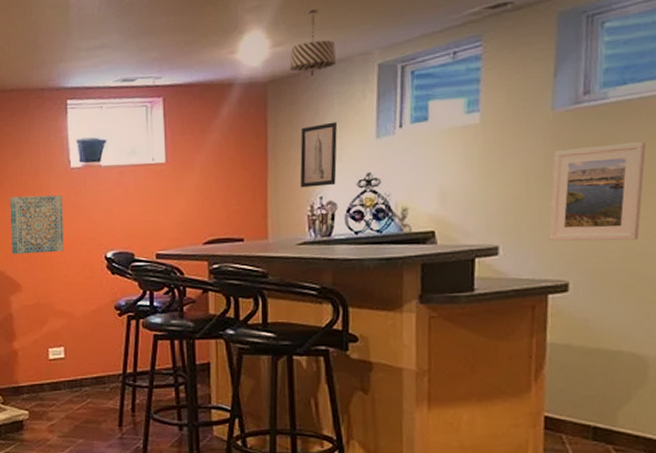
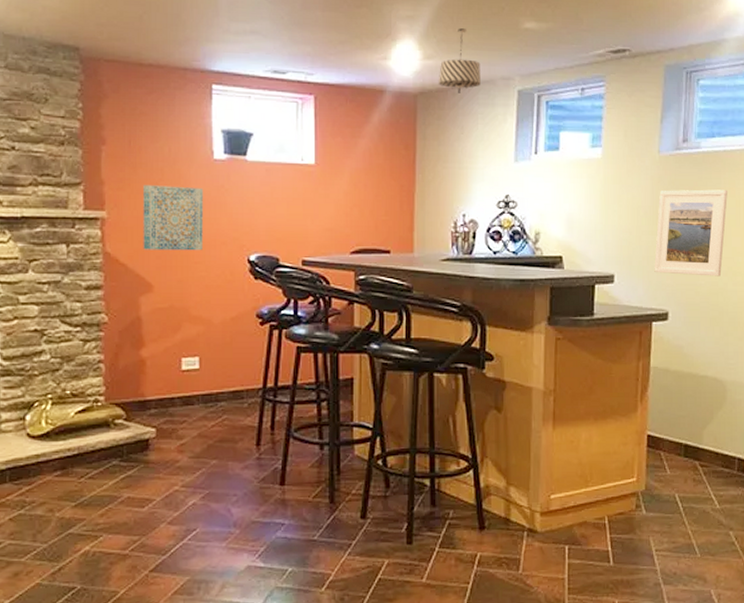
wall art: present [300,122,337,188] -> none [445,141,480,204]

